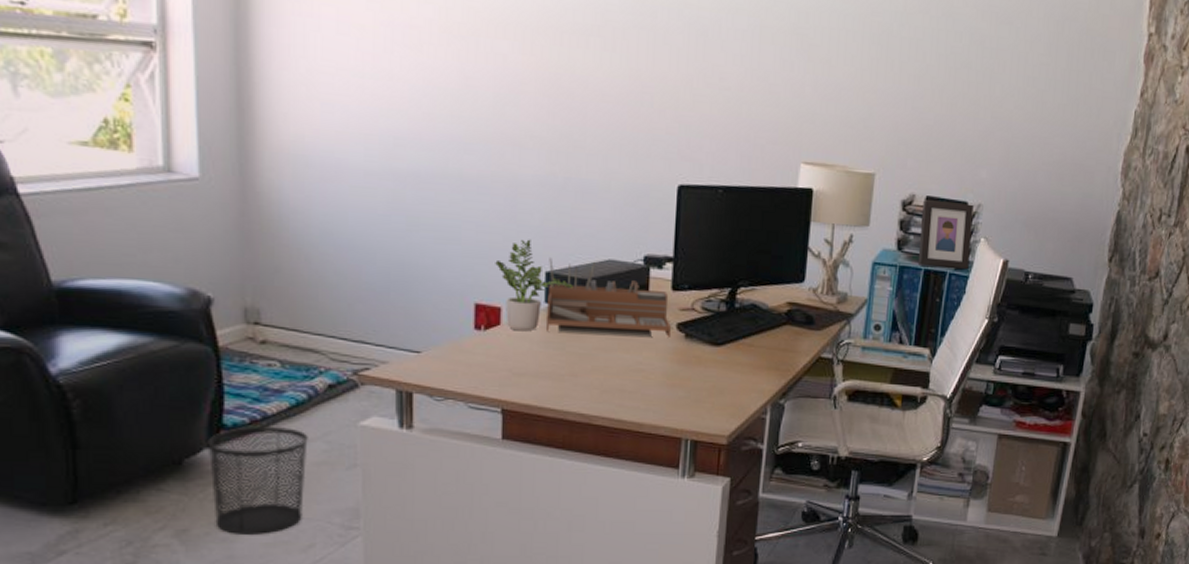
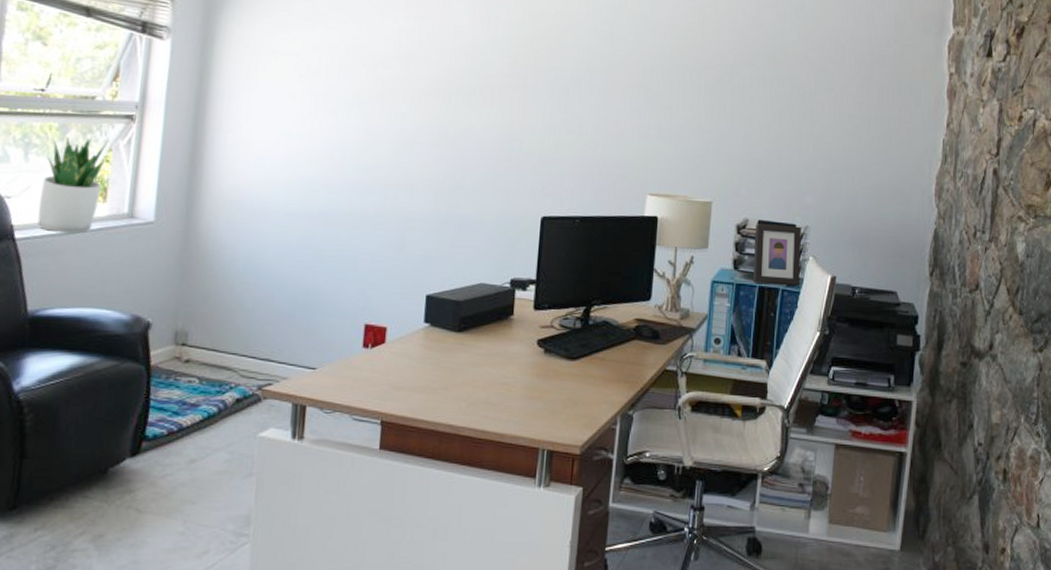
planter: none [43,66,125,190] -> present [37,136,109,234]
waste bin: present [207,426,308,534] -> none [126,438,215,540]
potted plant: present [495,239,573,332] -> none [384,267,449,349]
desk organizer: present [547,258,671,337] -> none [424,283,532,353]

